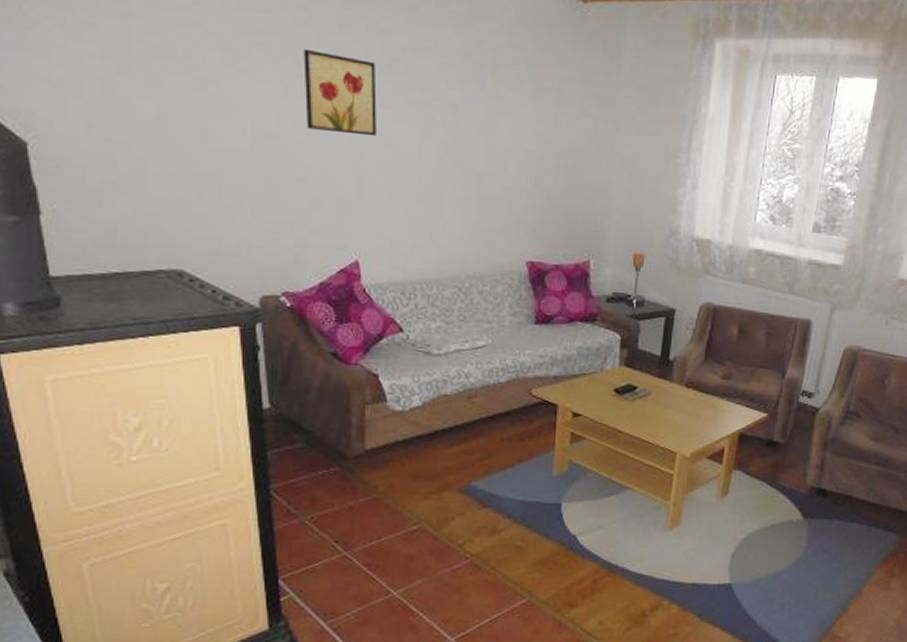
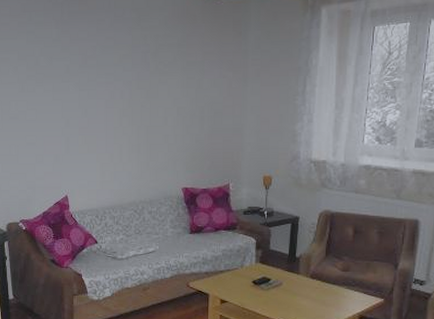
wall art: present [303,50,377,137] -> none [32,59,78,111]

